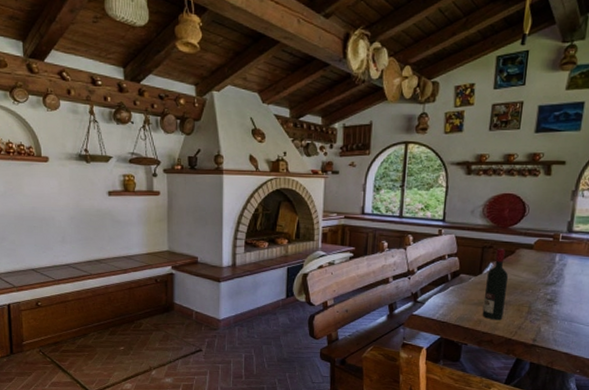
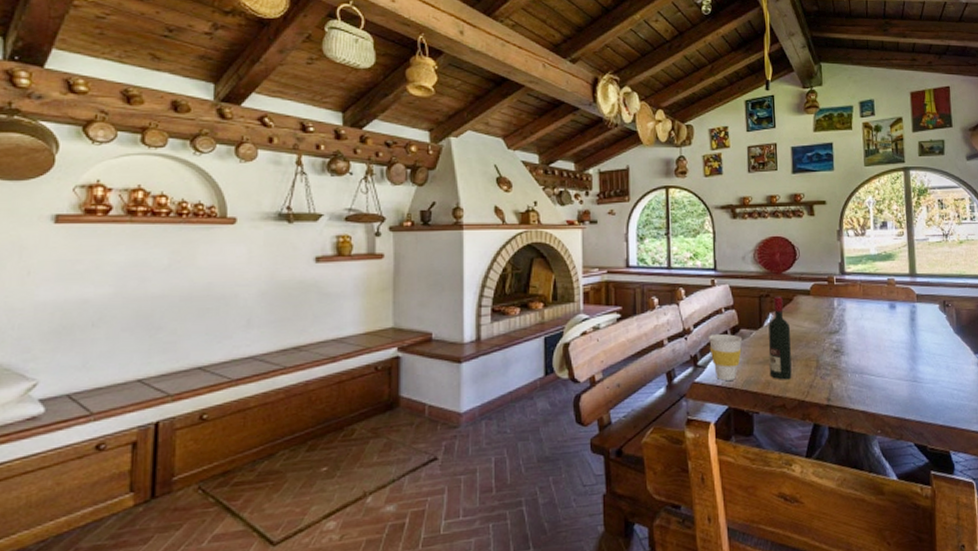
cup: none [429,276,461,316] -> present [709,333,743,381]

